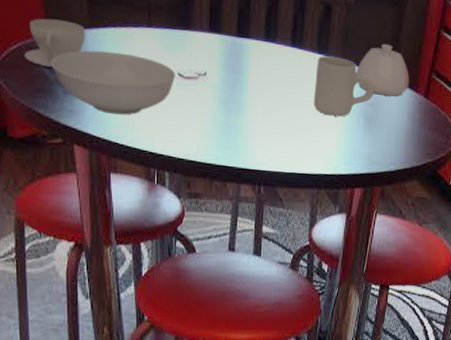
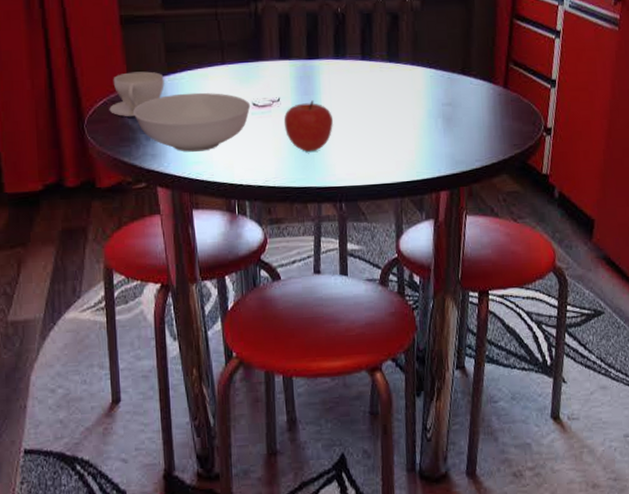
fruit: none [209,80,258,132] -> present [283,100,333,152]
mug: present [313,55,374,117] -> none [388,62,450,122]
sugar bowl: present [355,43,409,97] -> none [429,41,486,93]

